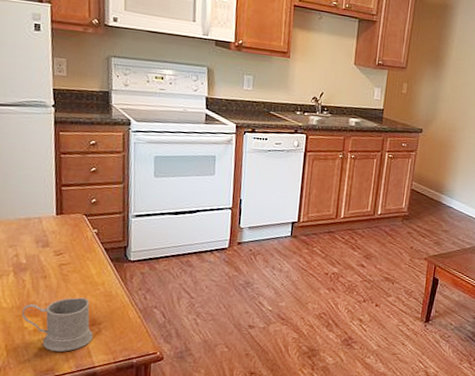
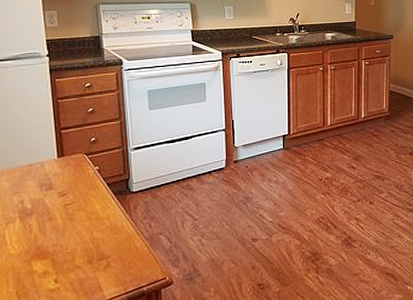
mug: present [21,297,93,352] -> none [30,234,102,291]

